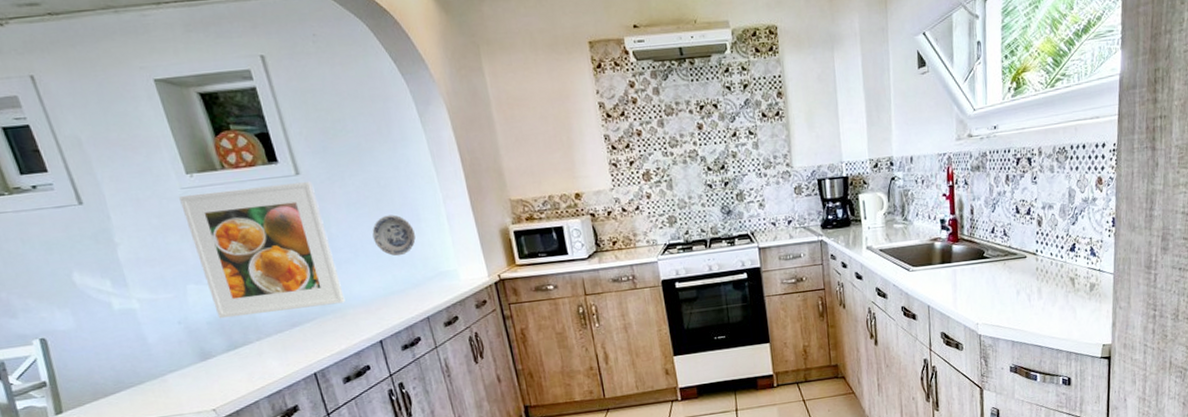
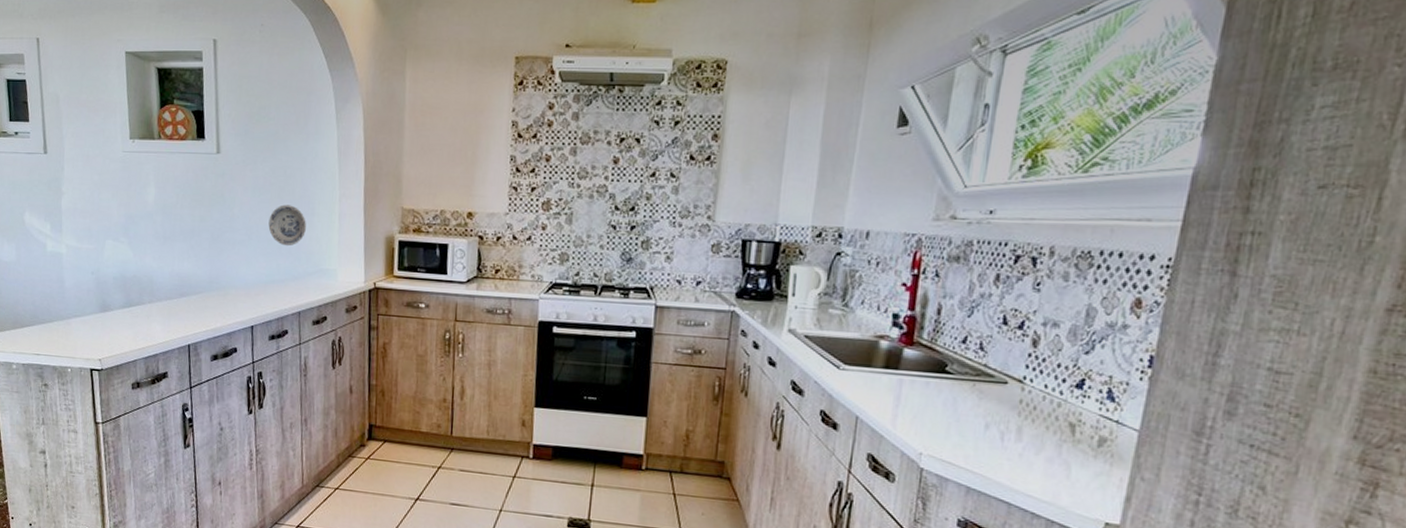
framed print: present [179,182,345,319] -> none [119,158,231,283]

